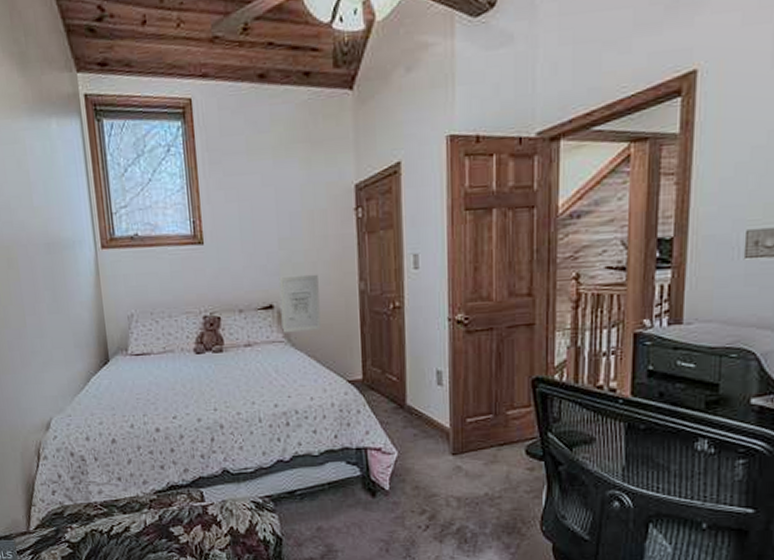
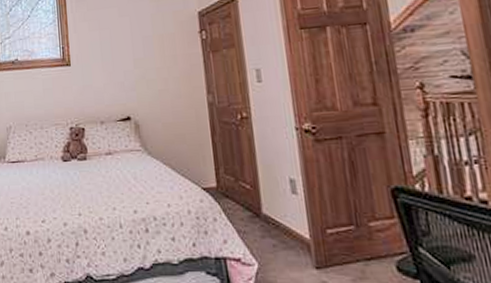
wall art: present [279,274,321,333] -> none [135,89,174,143]

